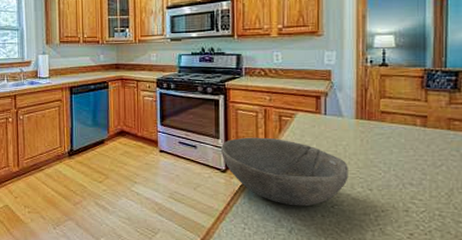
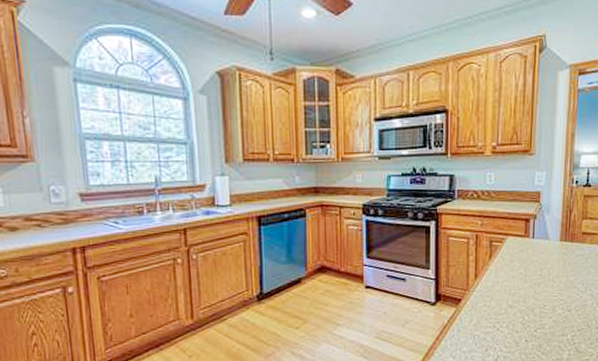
bowl: present [220,137,348,207] -> none [430,264,551,334]

